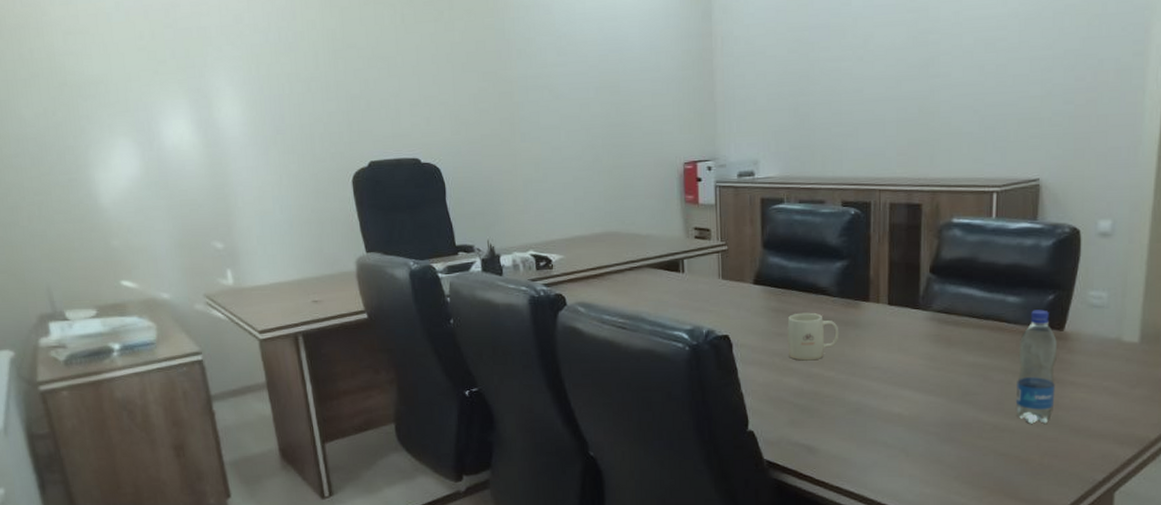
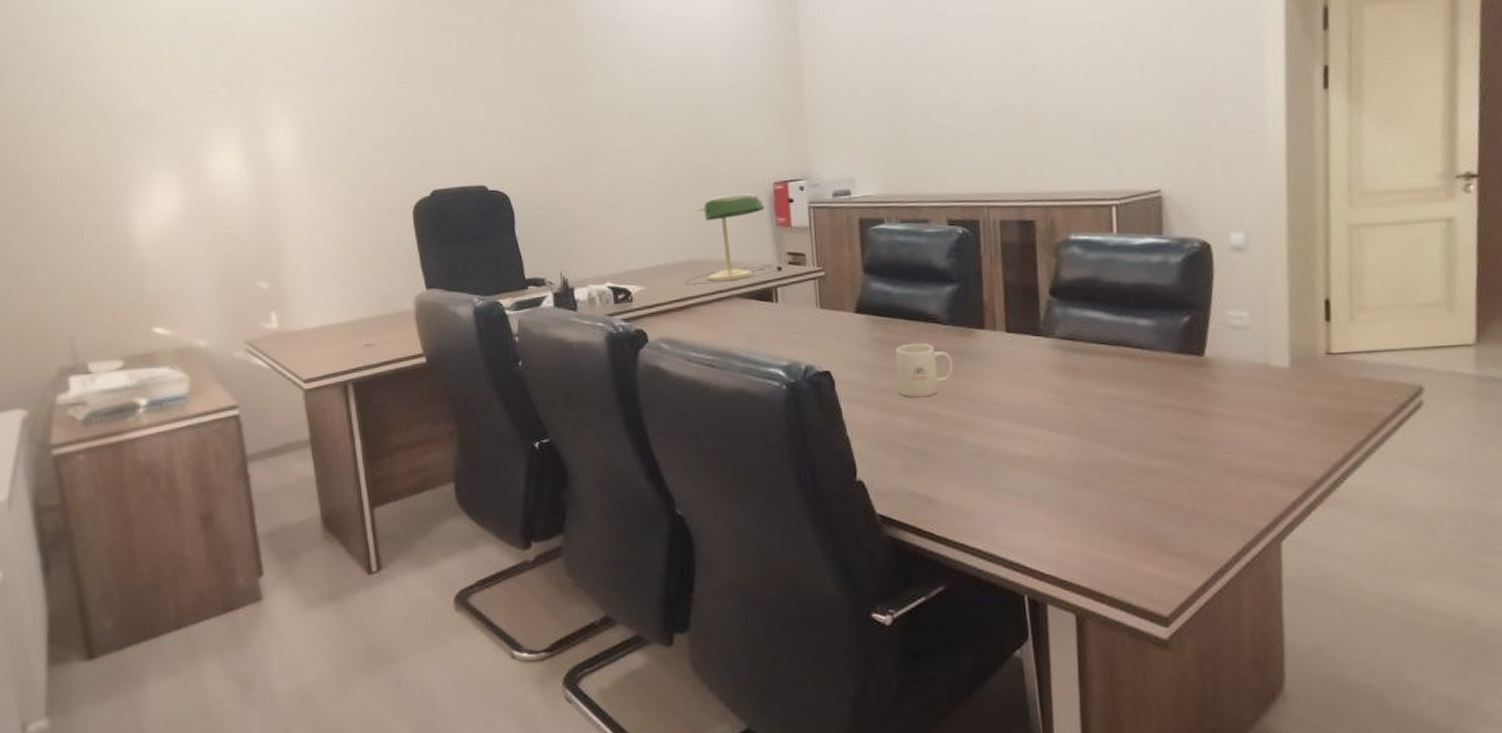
desk lamp: none [600,171,690,255] -> present [684,193,783,285]
bottle: present [1015,309,1058,424] -> none [1155,333,1202,464]

